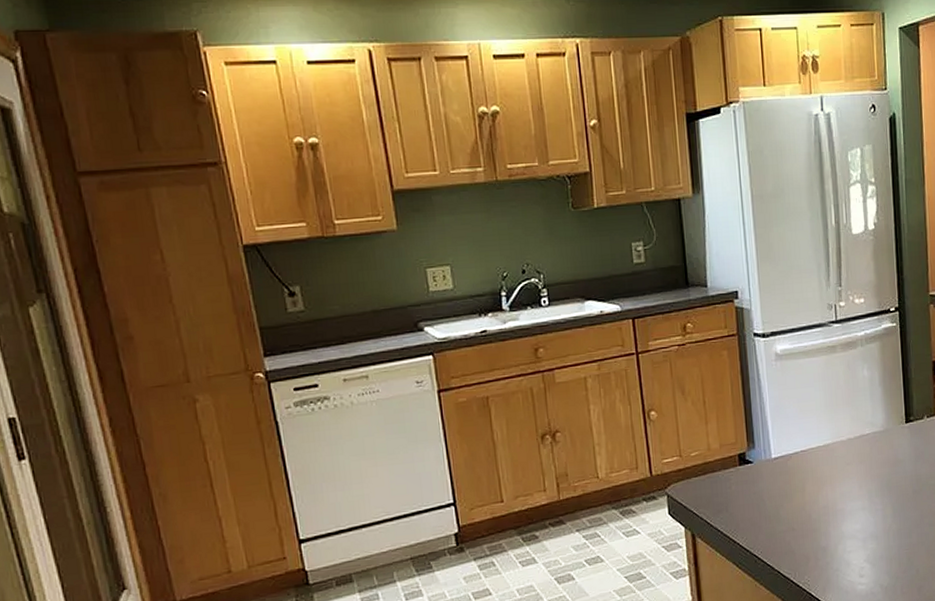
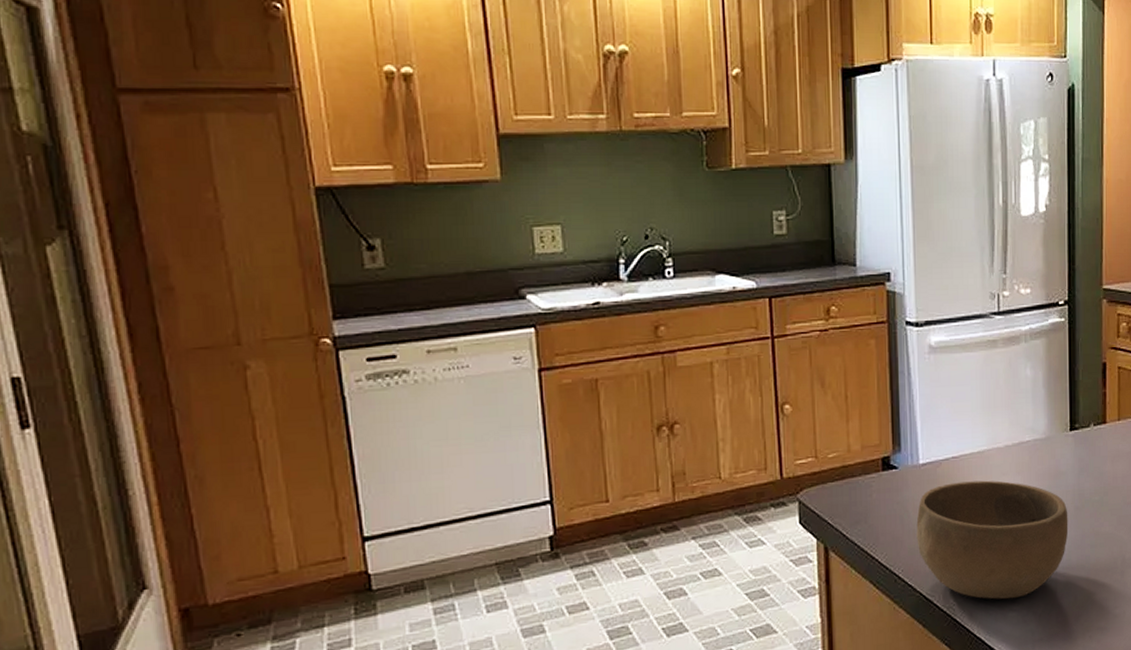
bowl: none [771,470,908,575] -> present [916,480,1069,600]

